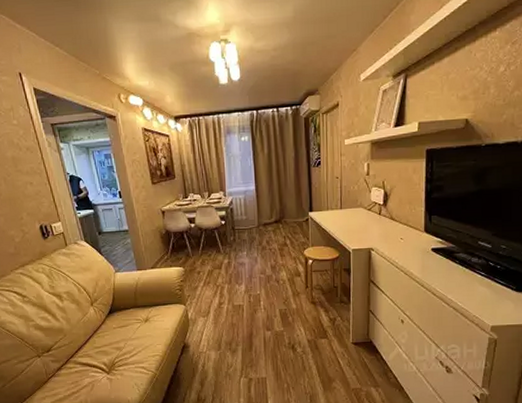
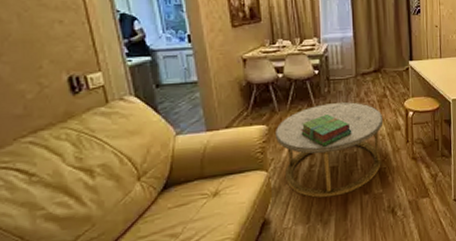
coffee table: none [190,250,284,331] -> present [274,102,384,198]
stack of books: none [211,260,256,289] -> present [301,115,352,148]

